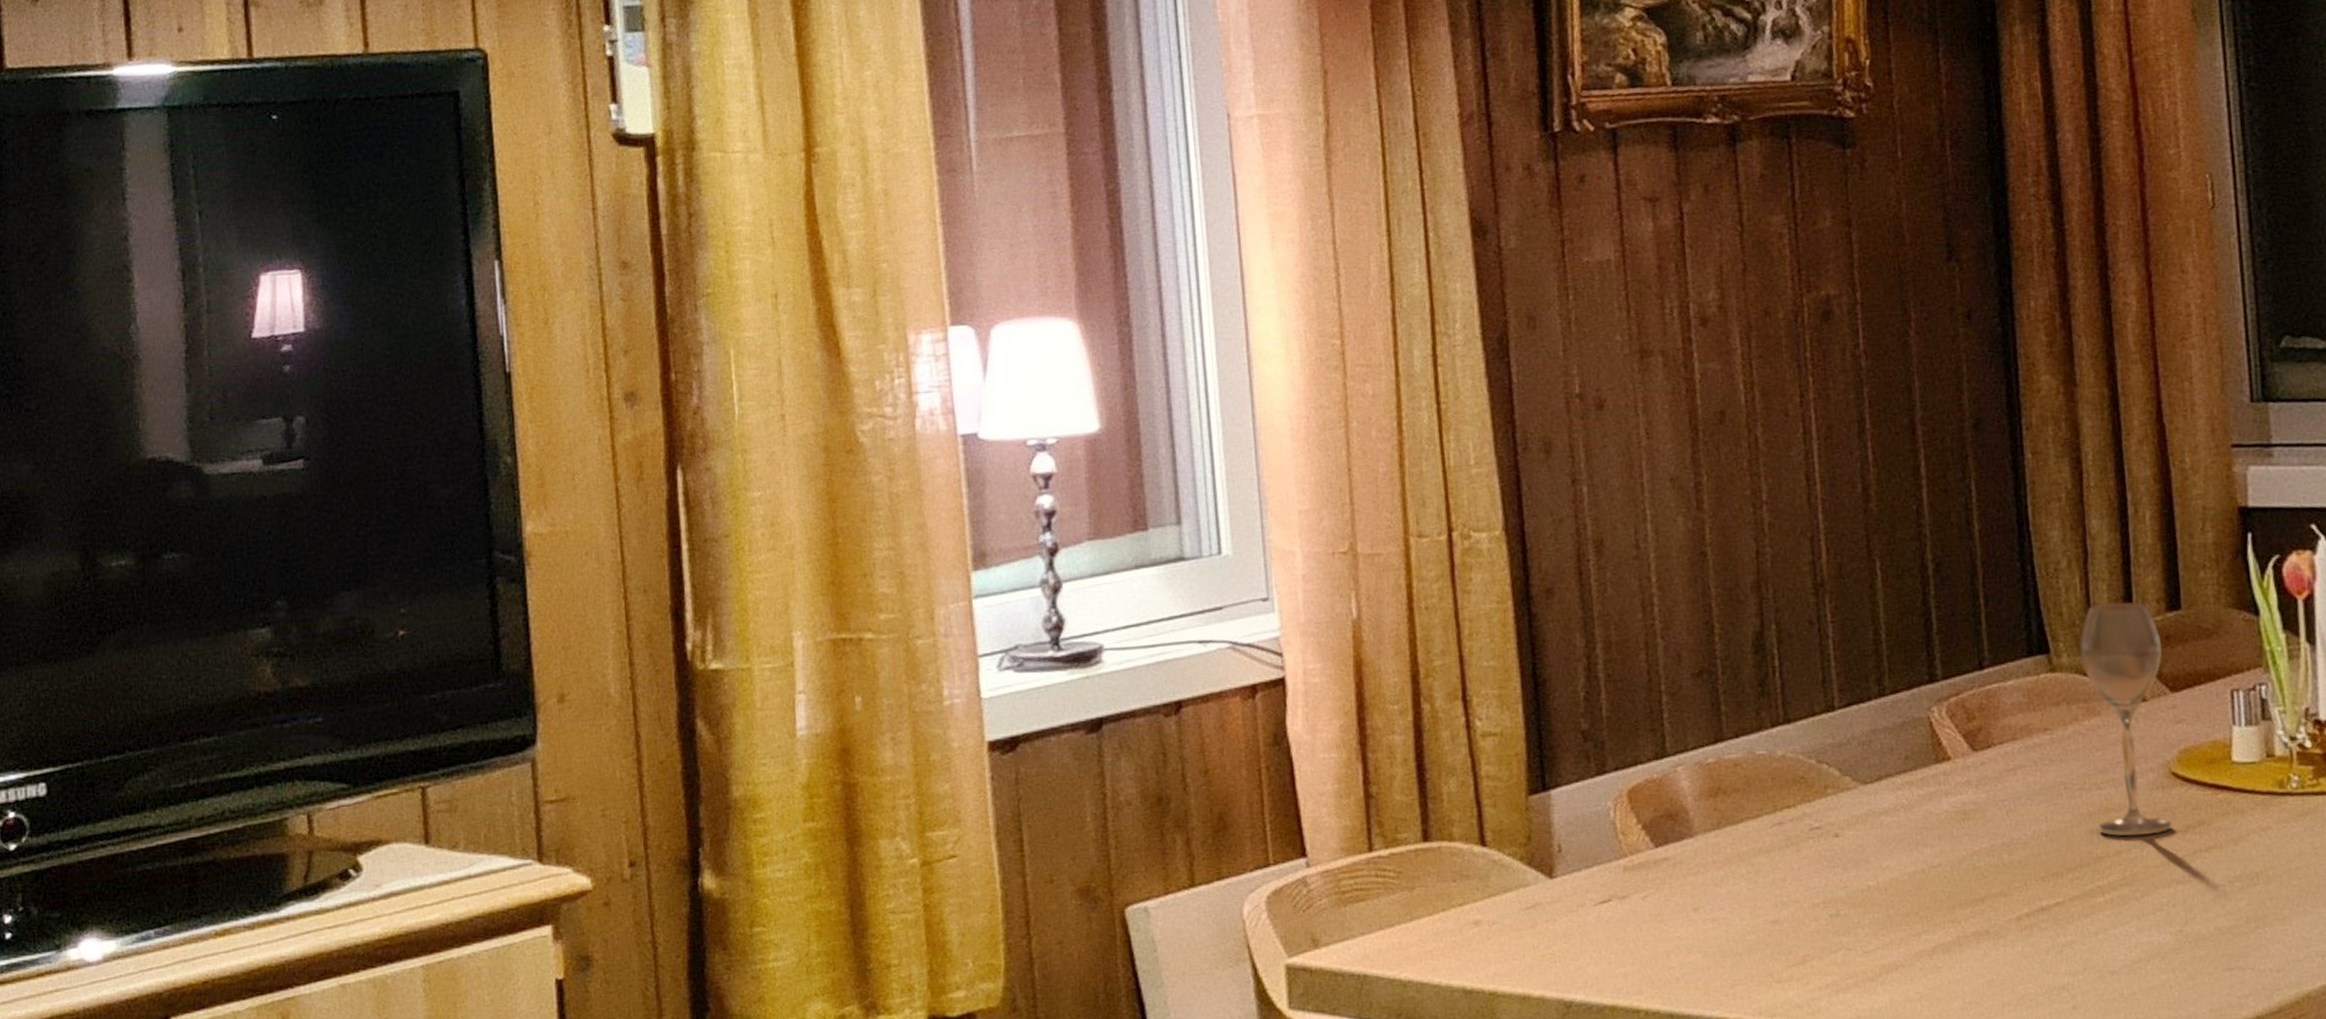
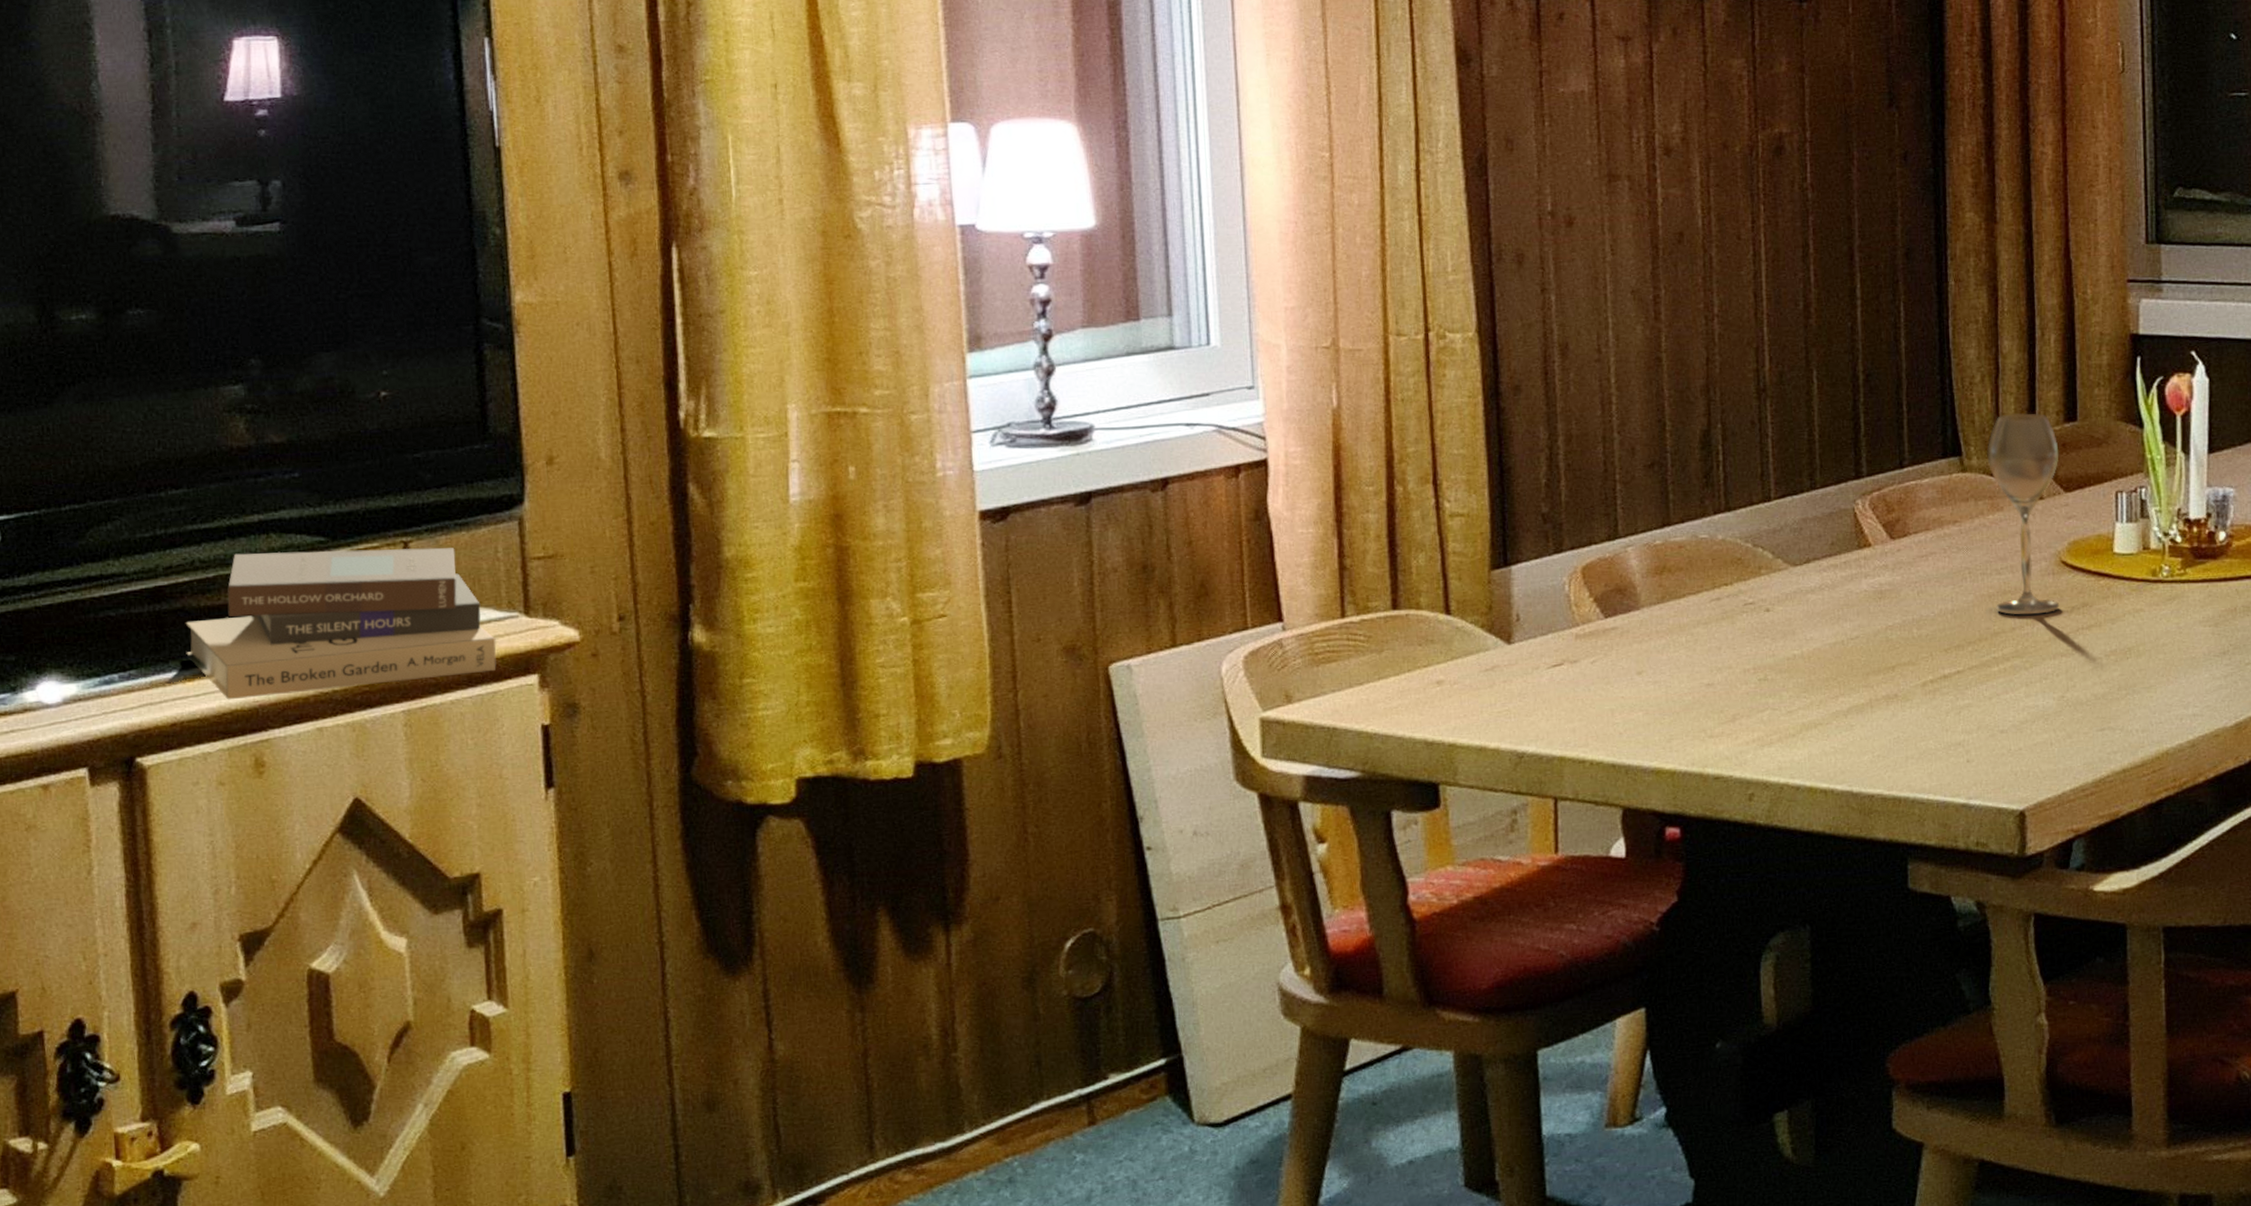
books: none [216,792,511,956] -> present [185,547,496,700]

